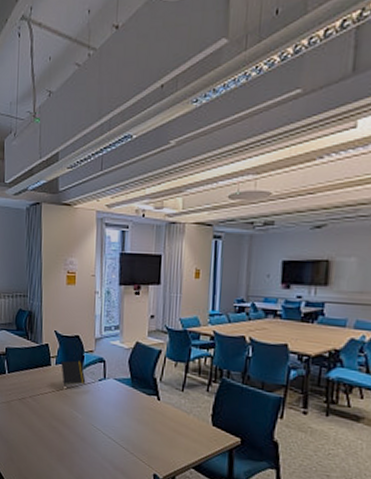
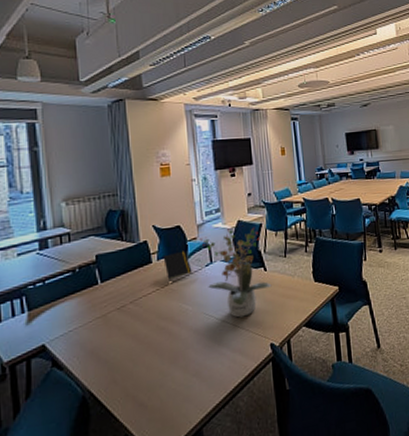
potted plant: none [96,348,163,440] -> present [199,227,272,318]

